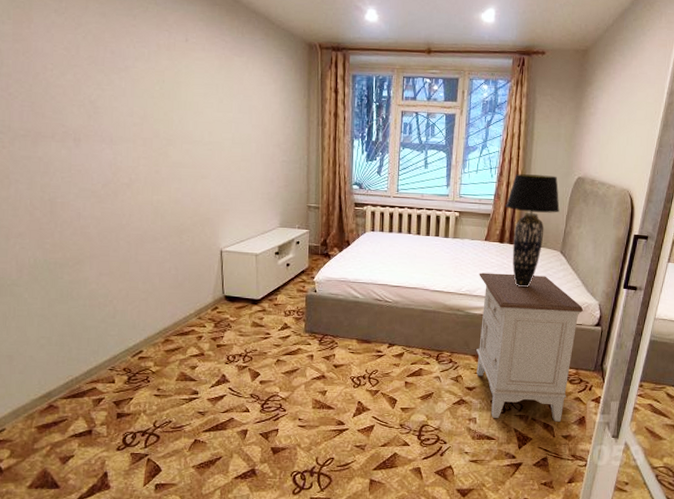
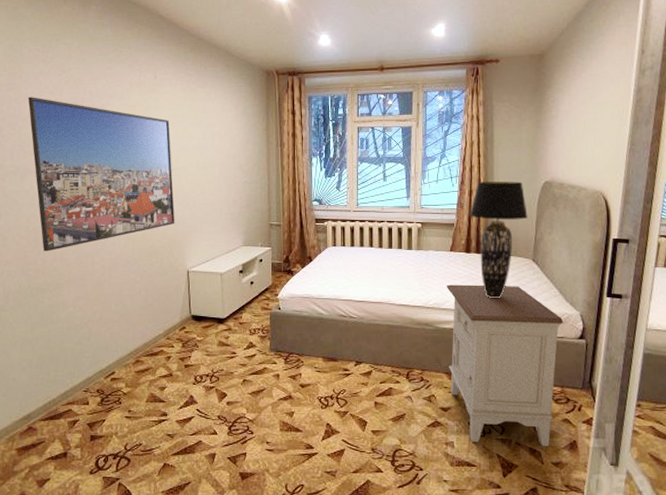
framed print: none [38,51,208,225] -> present [28,97,175,252]

